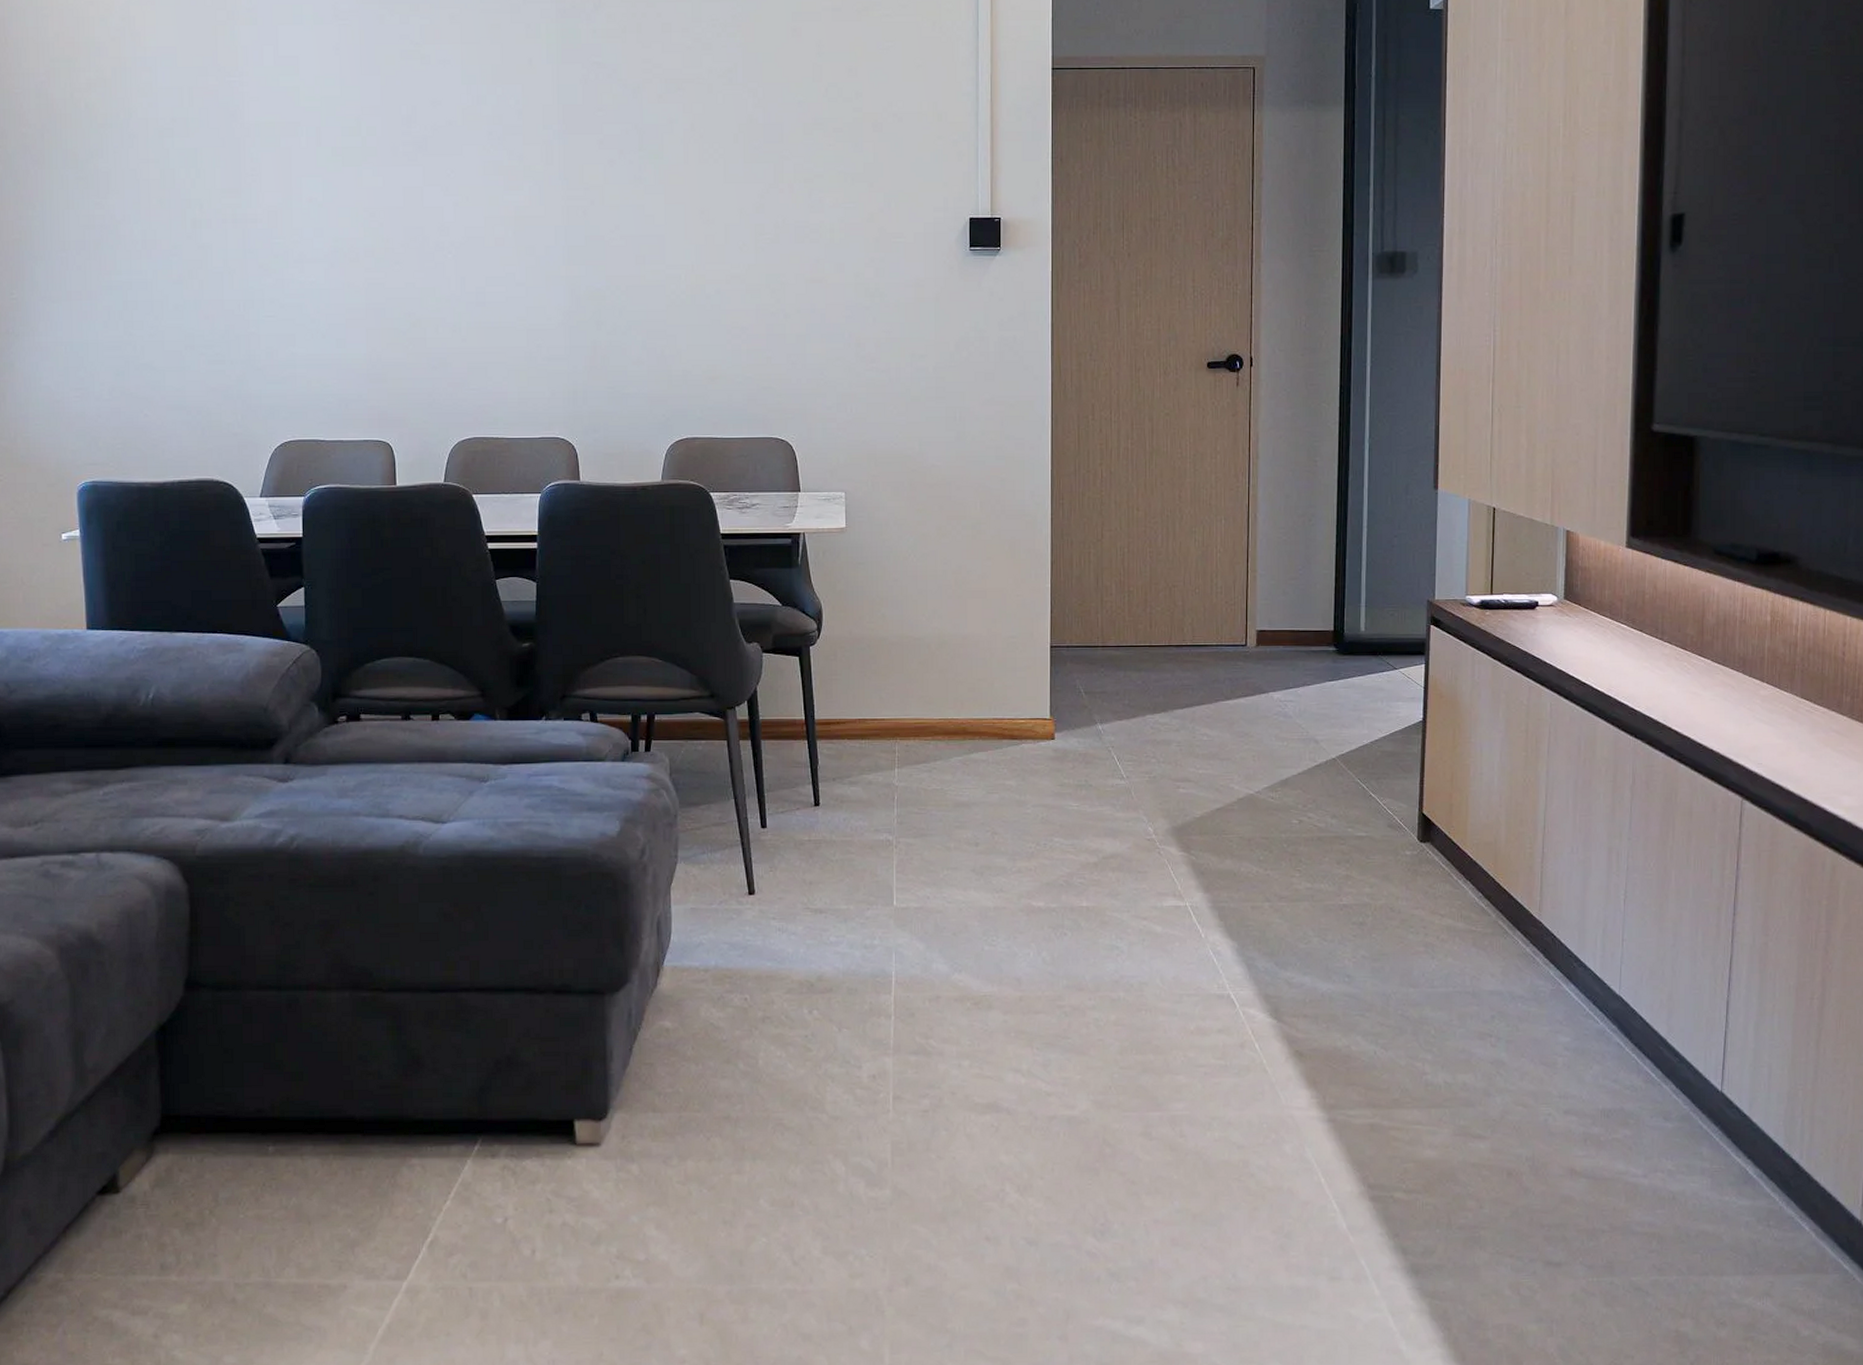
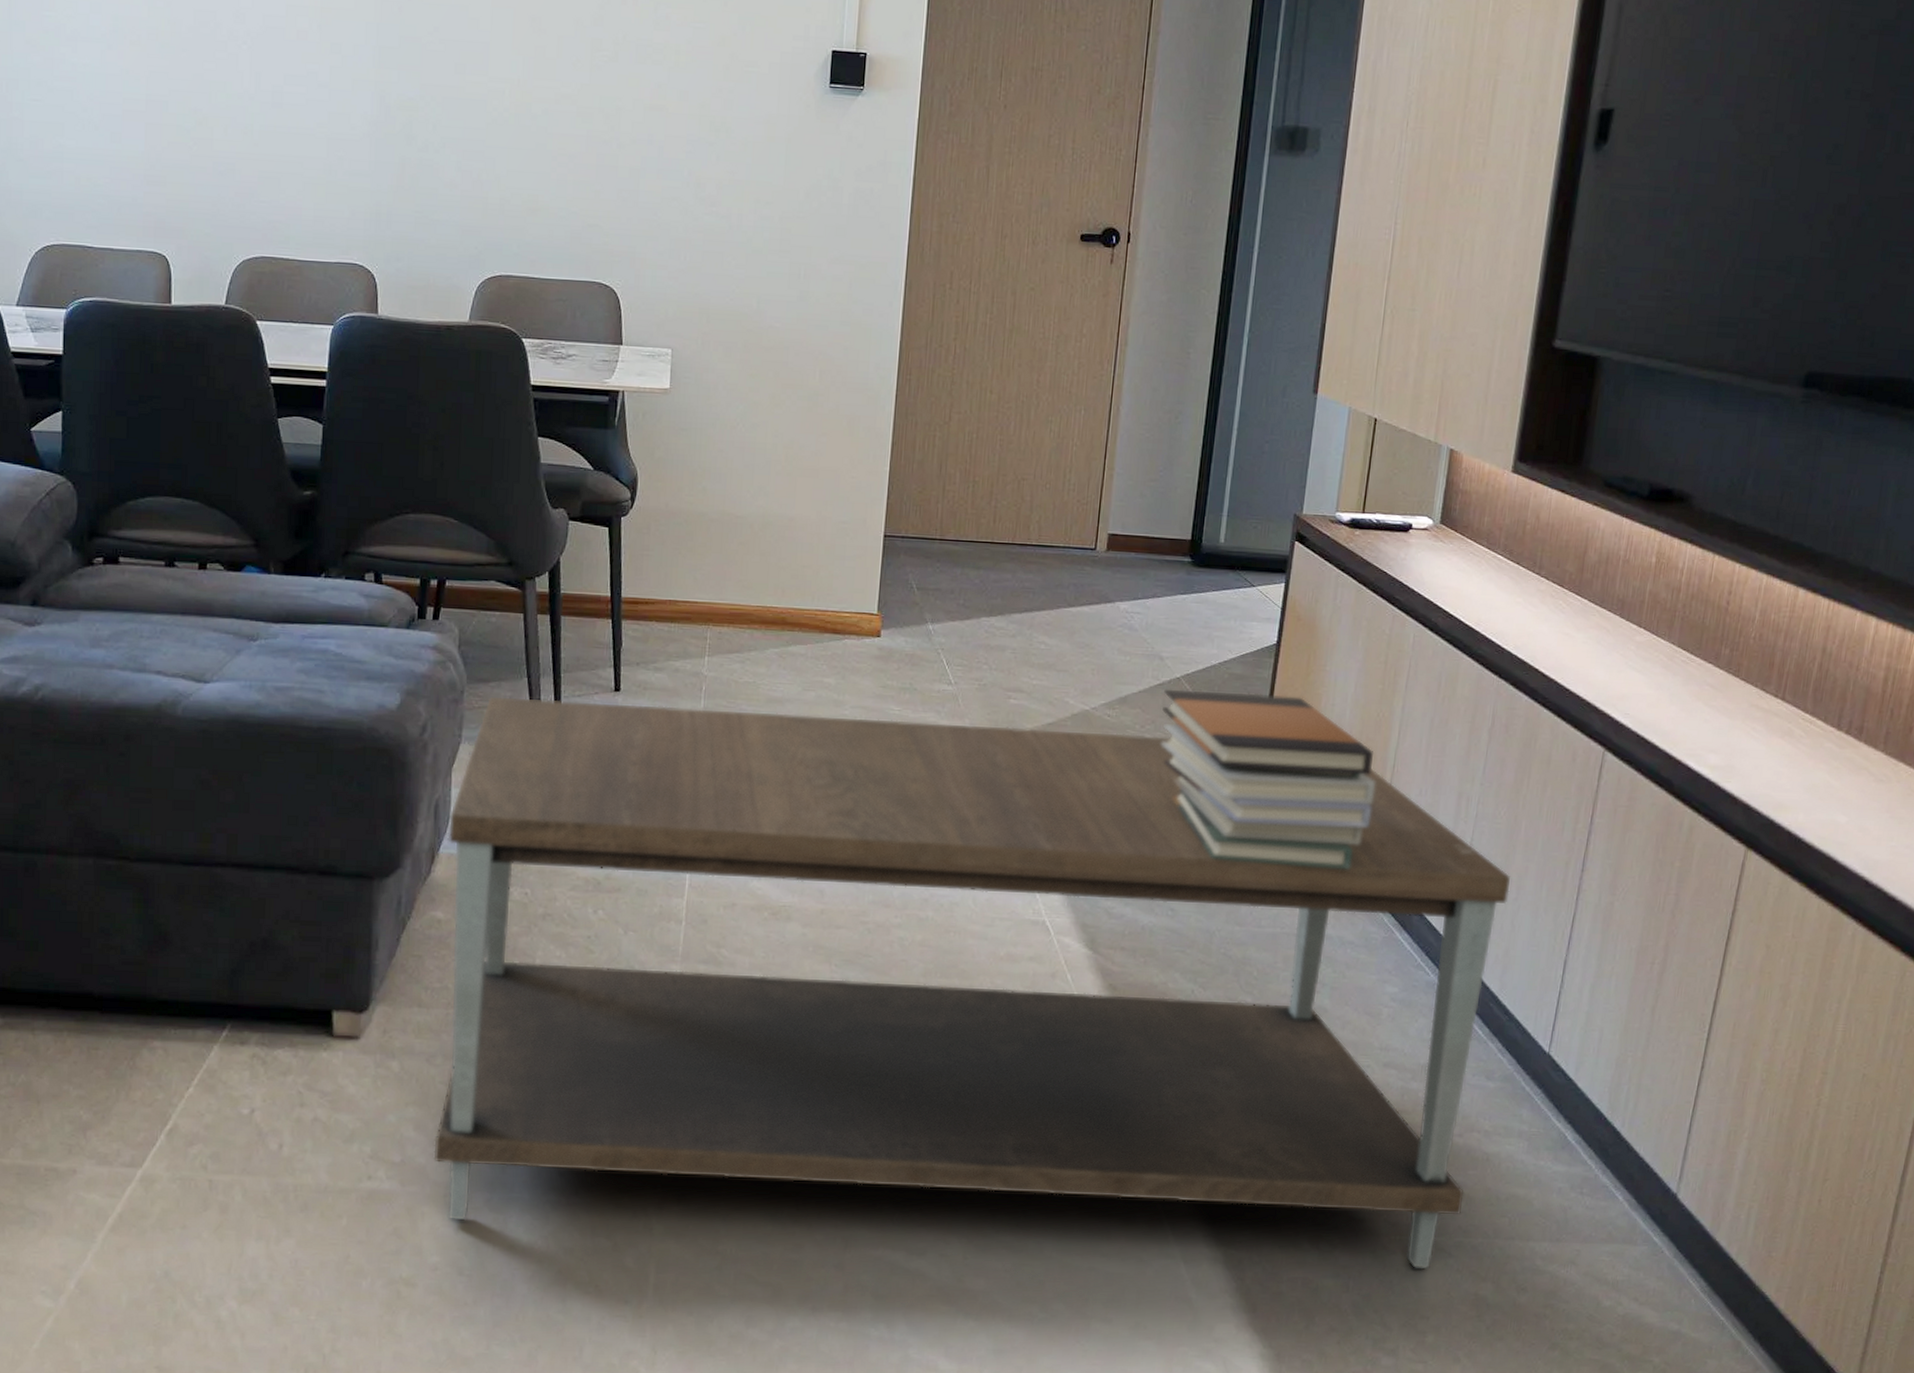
coffee table: none [671,814,1667,1313] -> present [433,696,1511,1270]
book stack: none [1322,768,1528,928] -> present [1161,689,1375,870]

